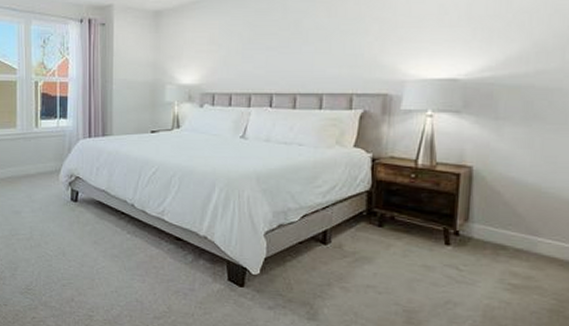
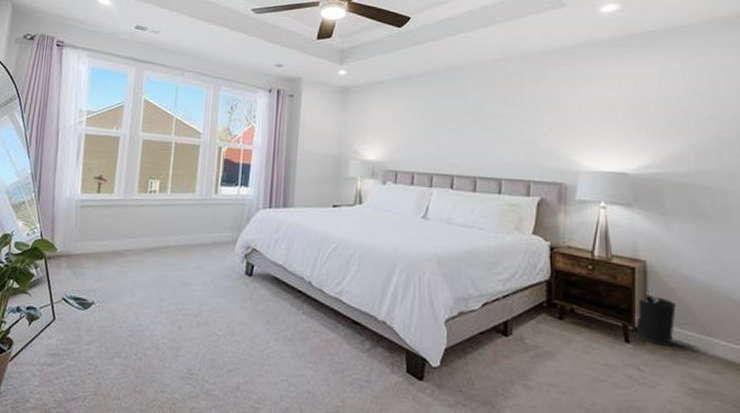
wastebasket: none [455,199,501,246] -> present [634,294,676,346]

